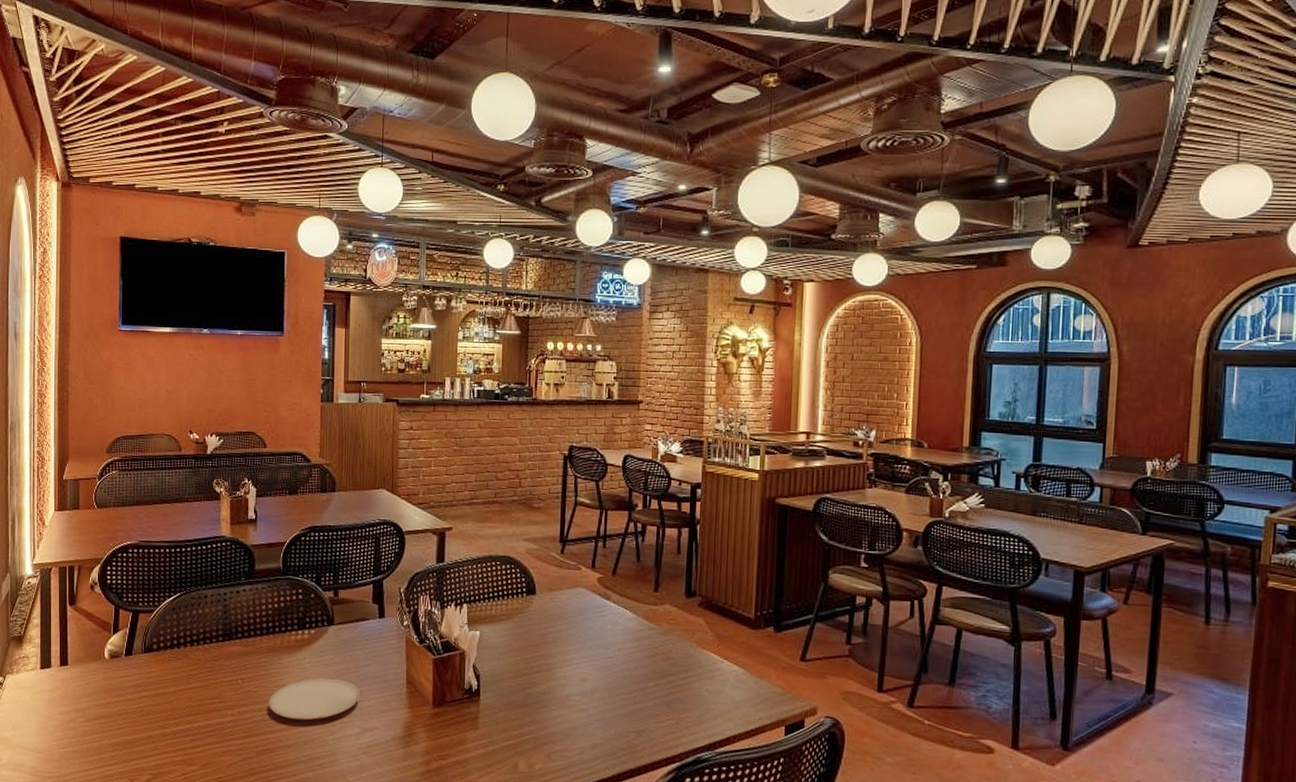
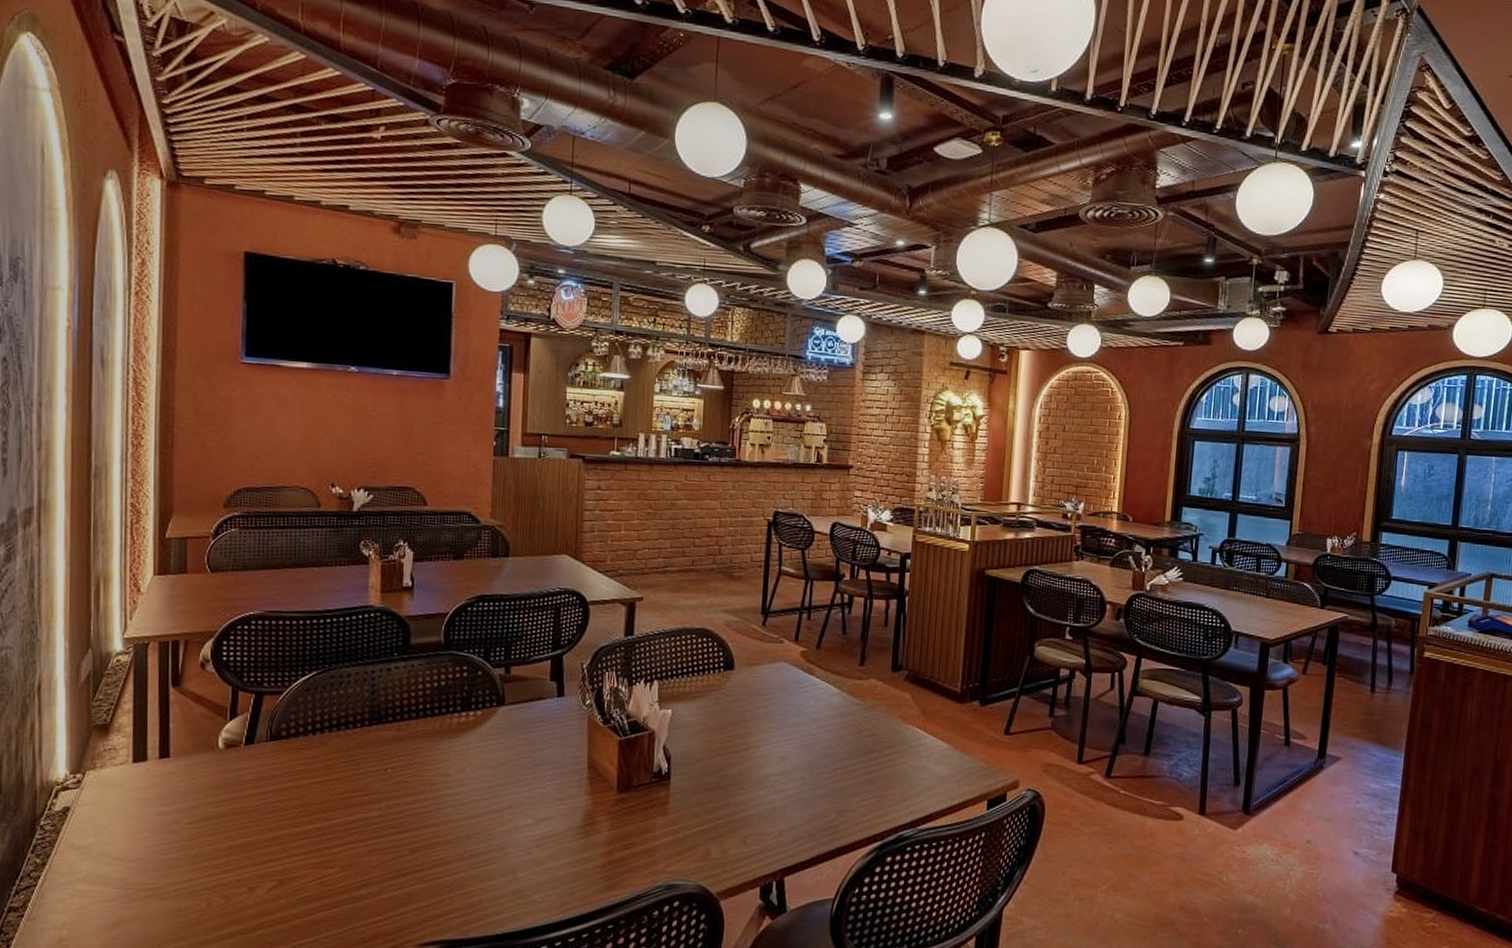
plate: present [269,678,360,721] -> none [425,764,534,812]

